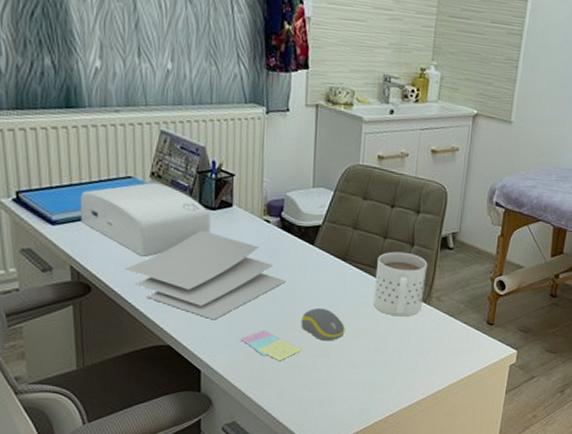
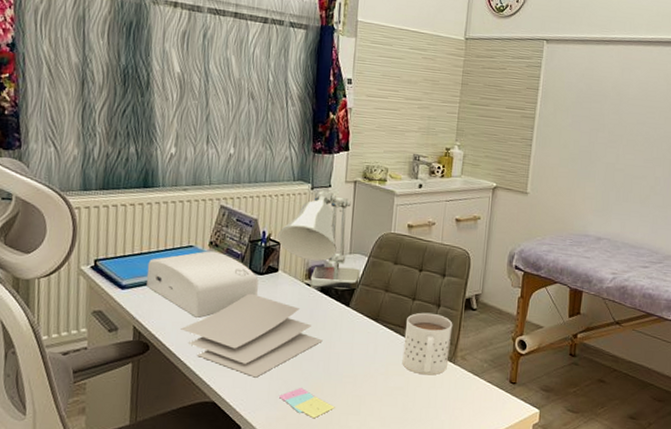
desk lamp: none [229,114,326,227] -> present [277,190,361,290]
computer mouse: present [301,307,345,341] -> none [335,366,376,399]

